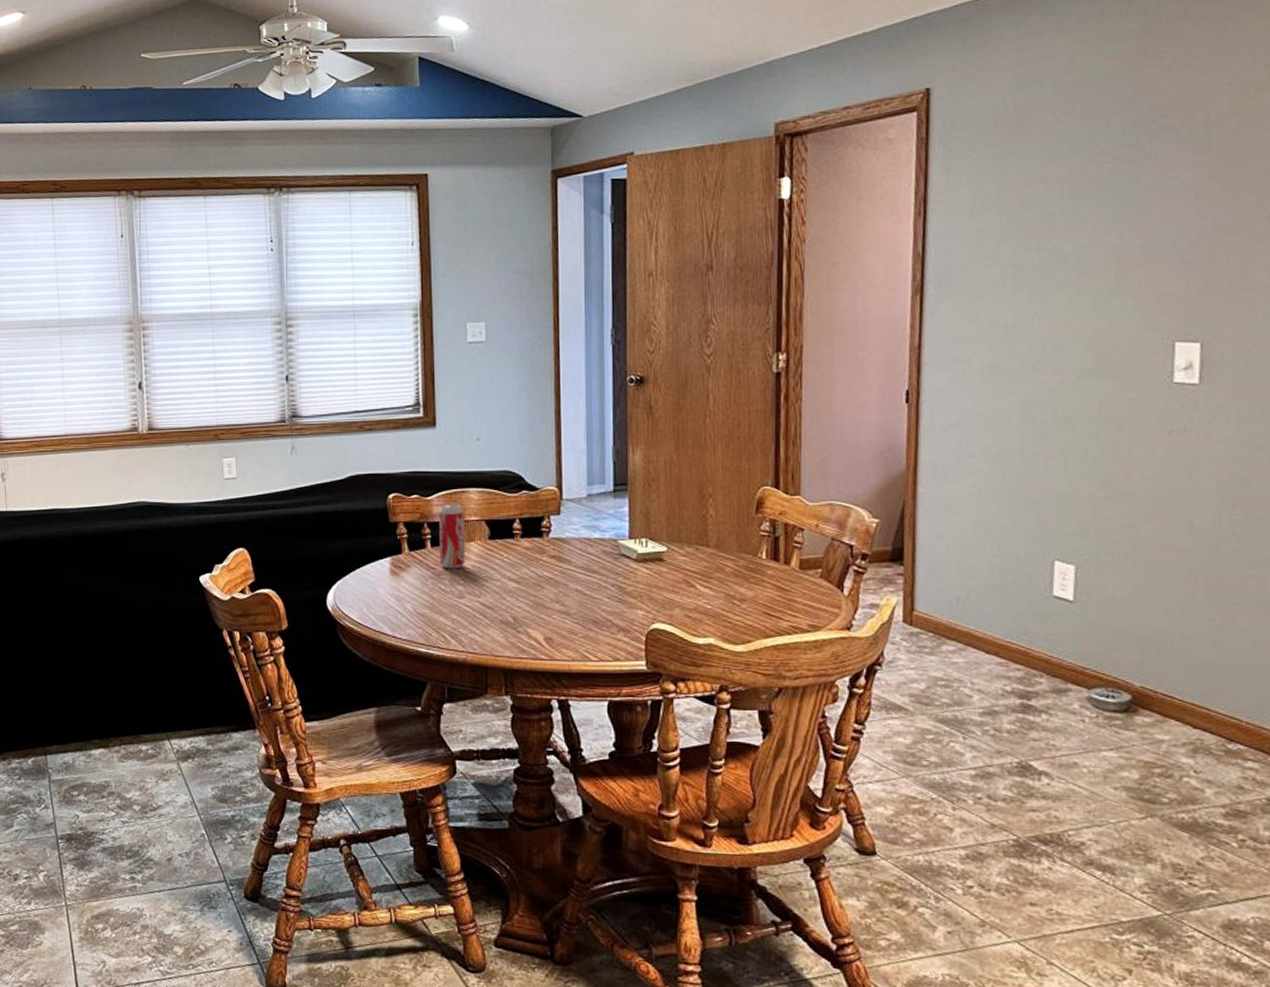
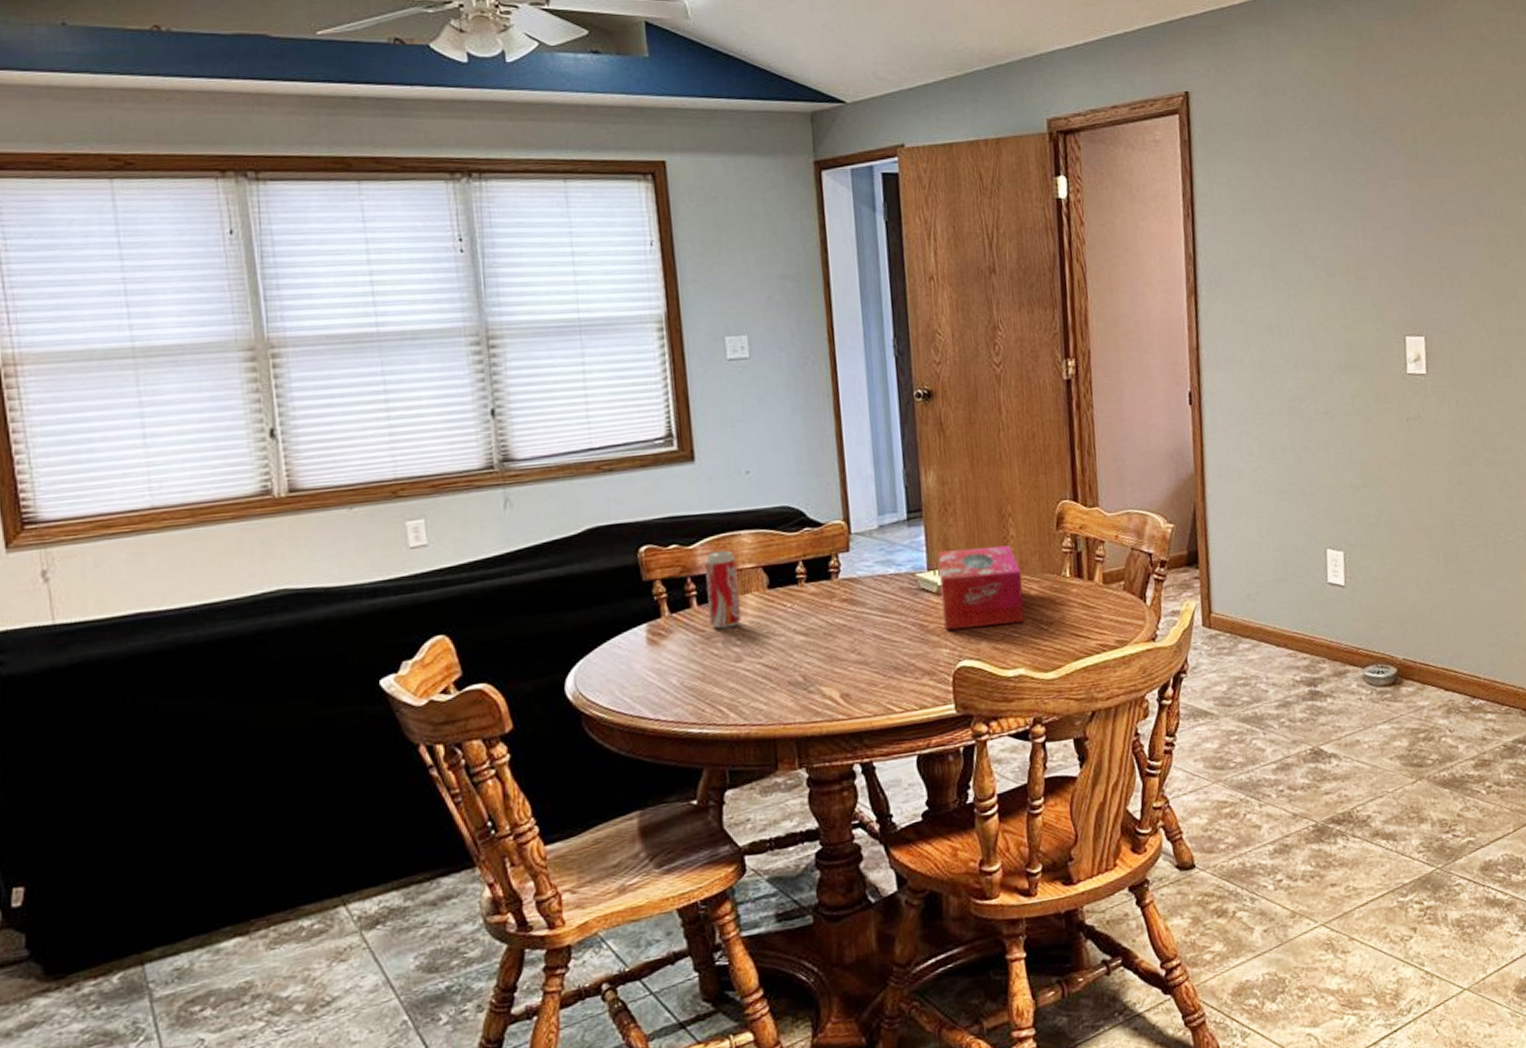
tissue box: none [639,522,718,596] -> present [938,545,1025,631]

